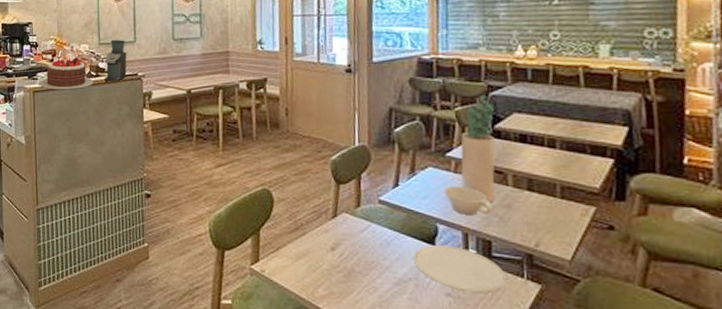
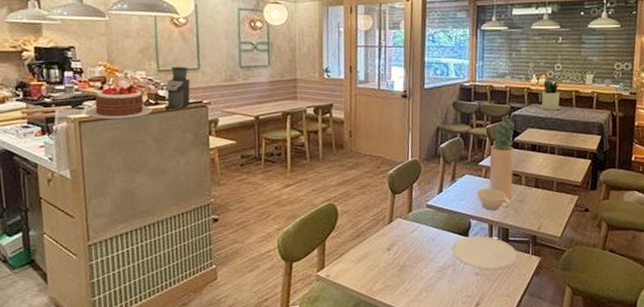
planter: none [530,51,562,92] -> present [540,80,561,111]

